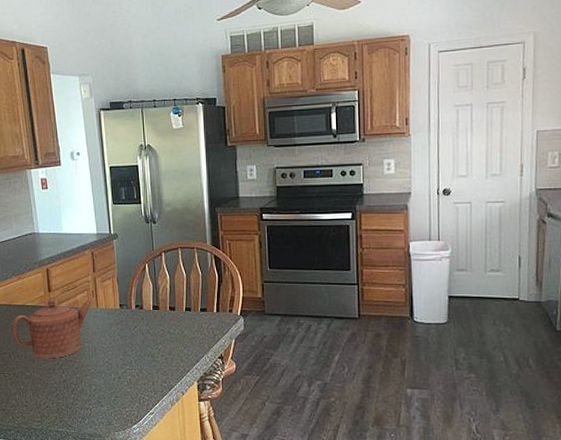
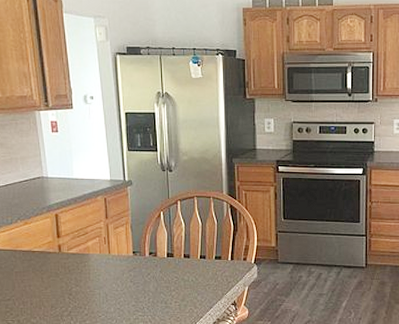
teapot: present [12,298,92,359] -> none [17,244,104,306]

